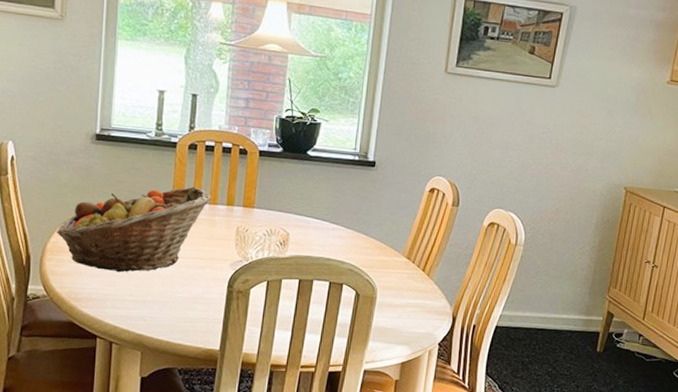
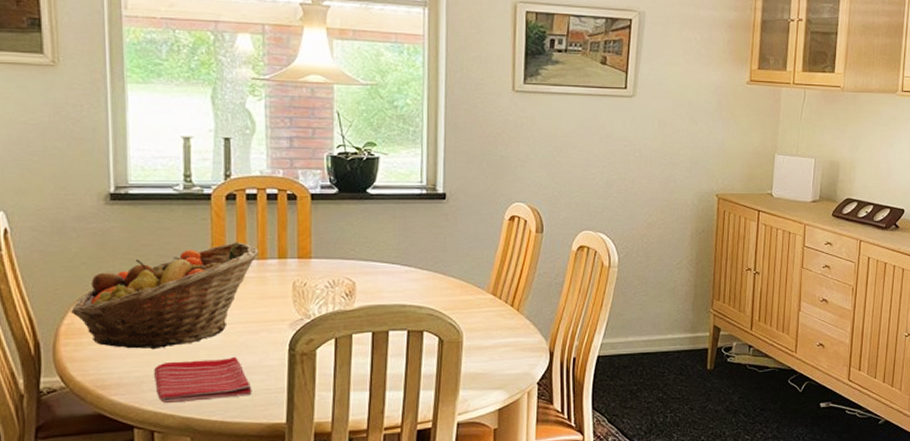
dish towel: none [117,284,194,323] -> present [154,356,252,404]

